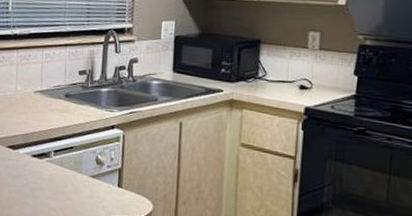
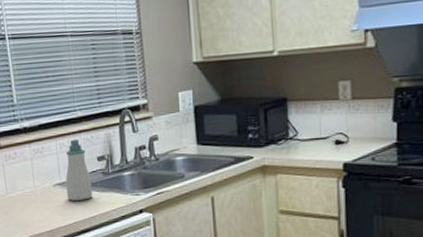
soap bottle: none [45,51,71,110] -> present [65,139,93,201]

